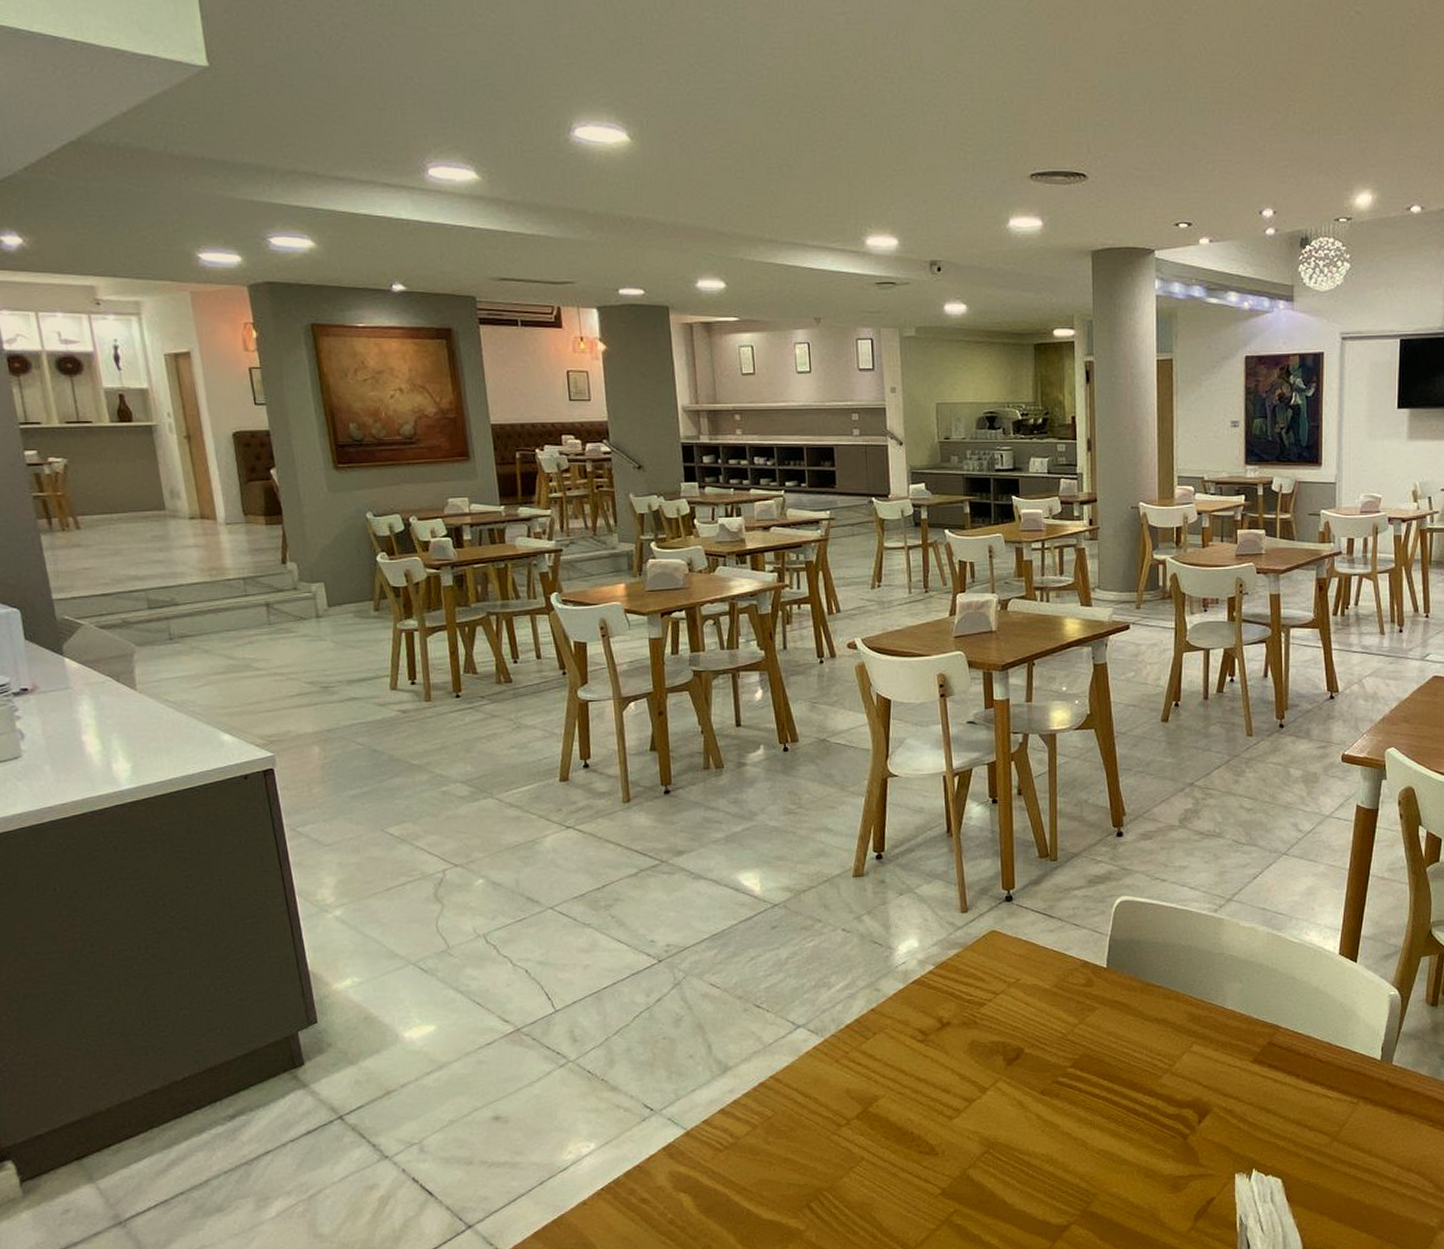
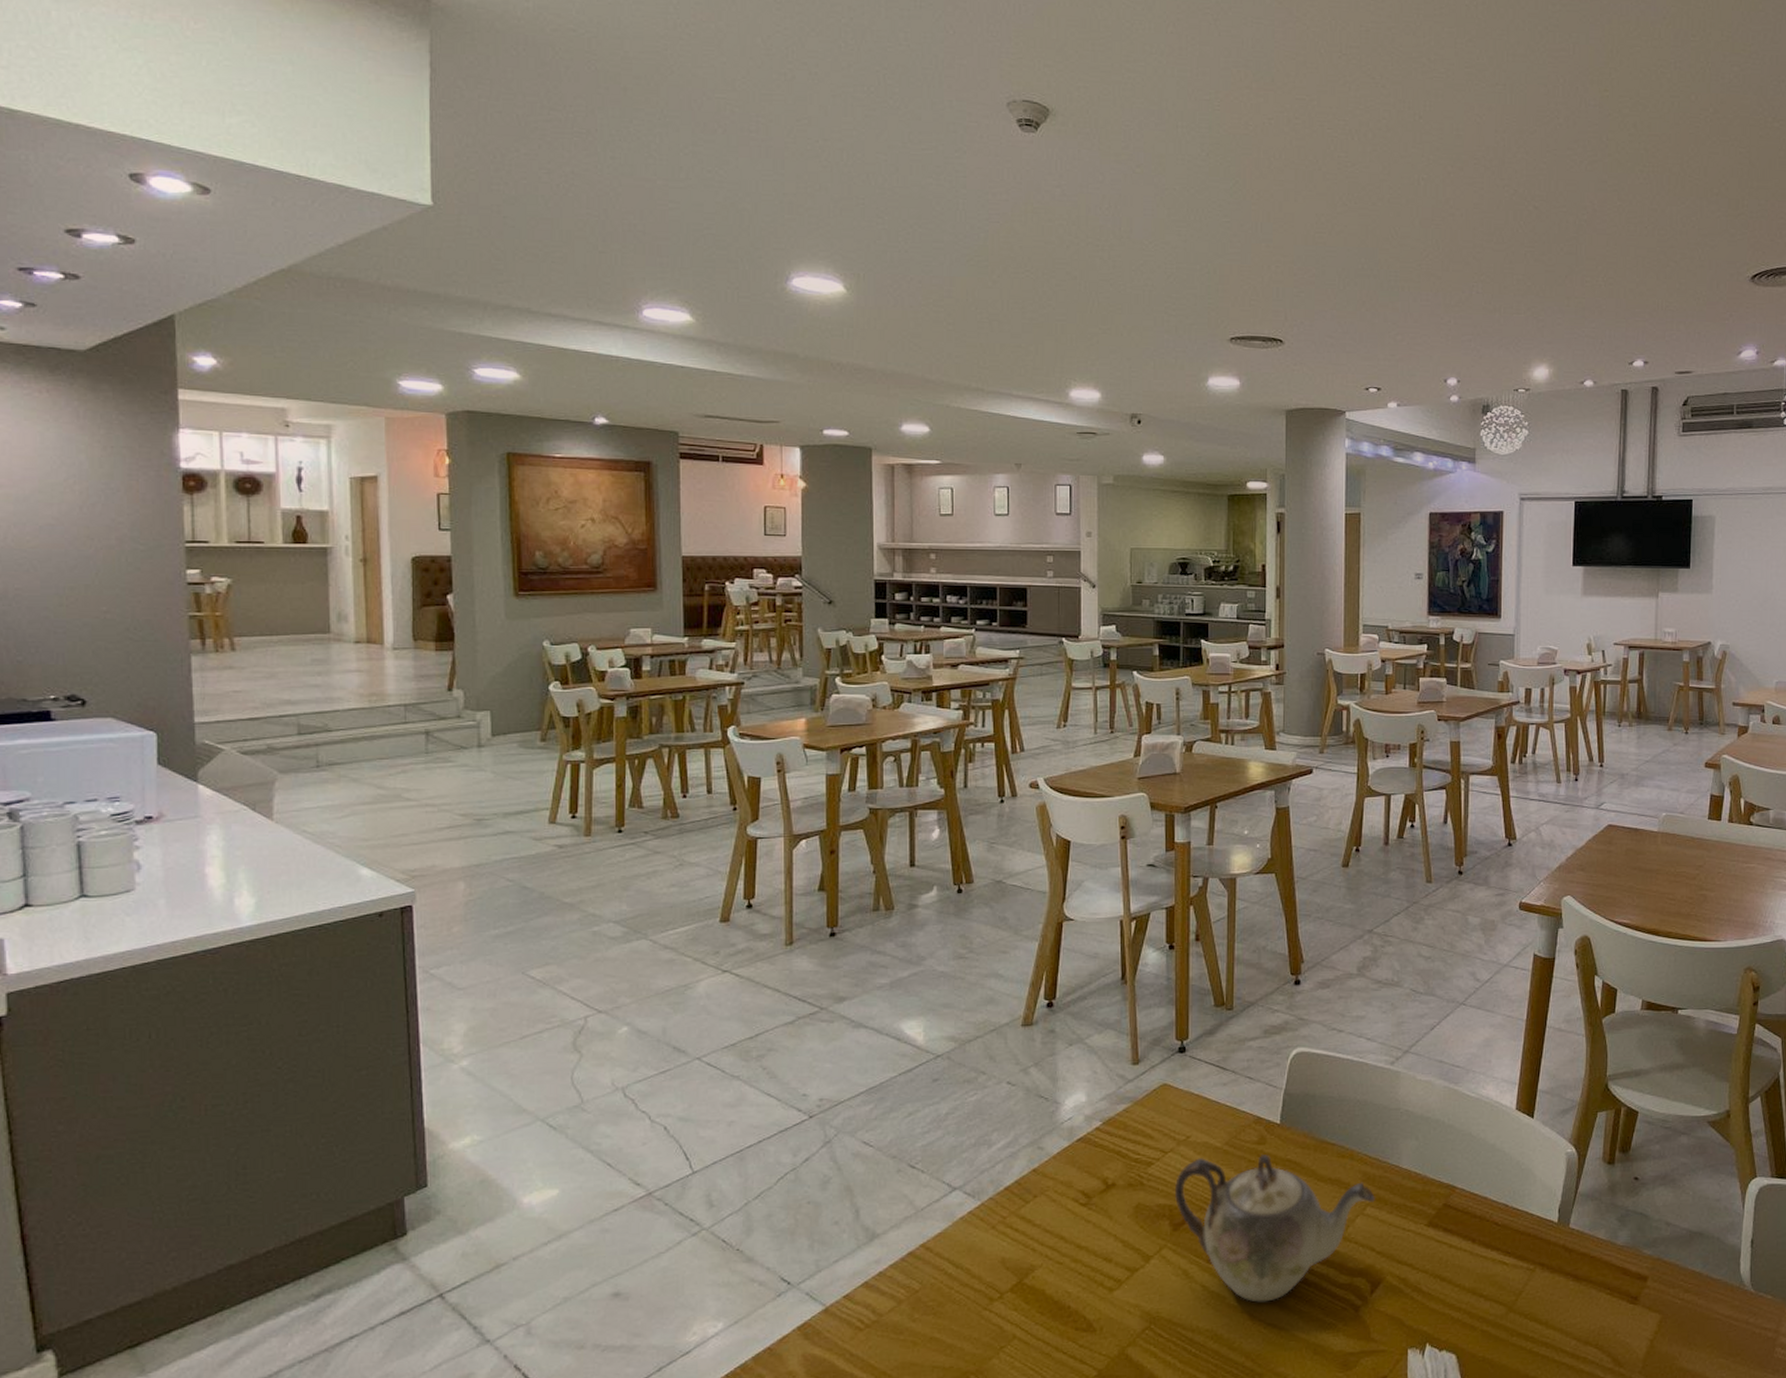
teapot: none [1007,996,1201,1130] -> present [1174,1155,1375,1302]

